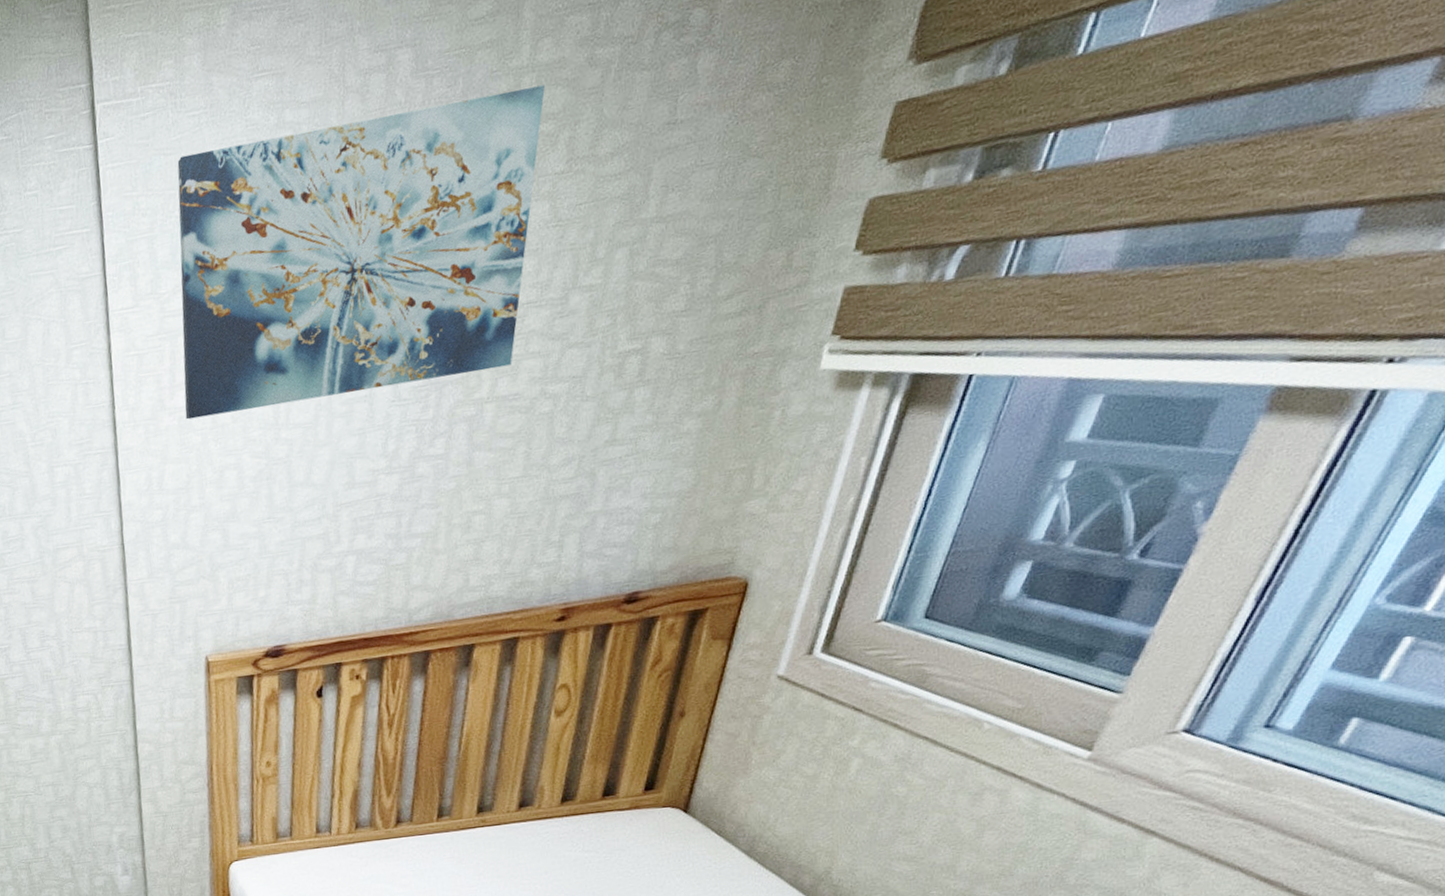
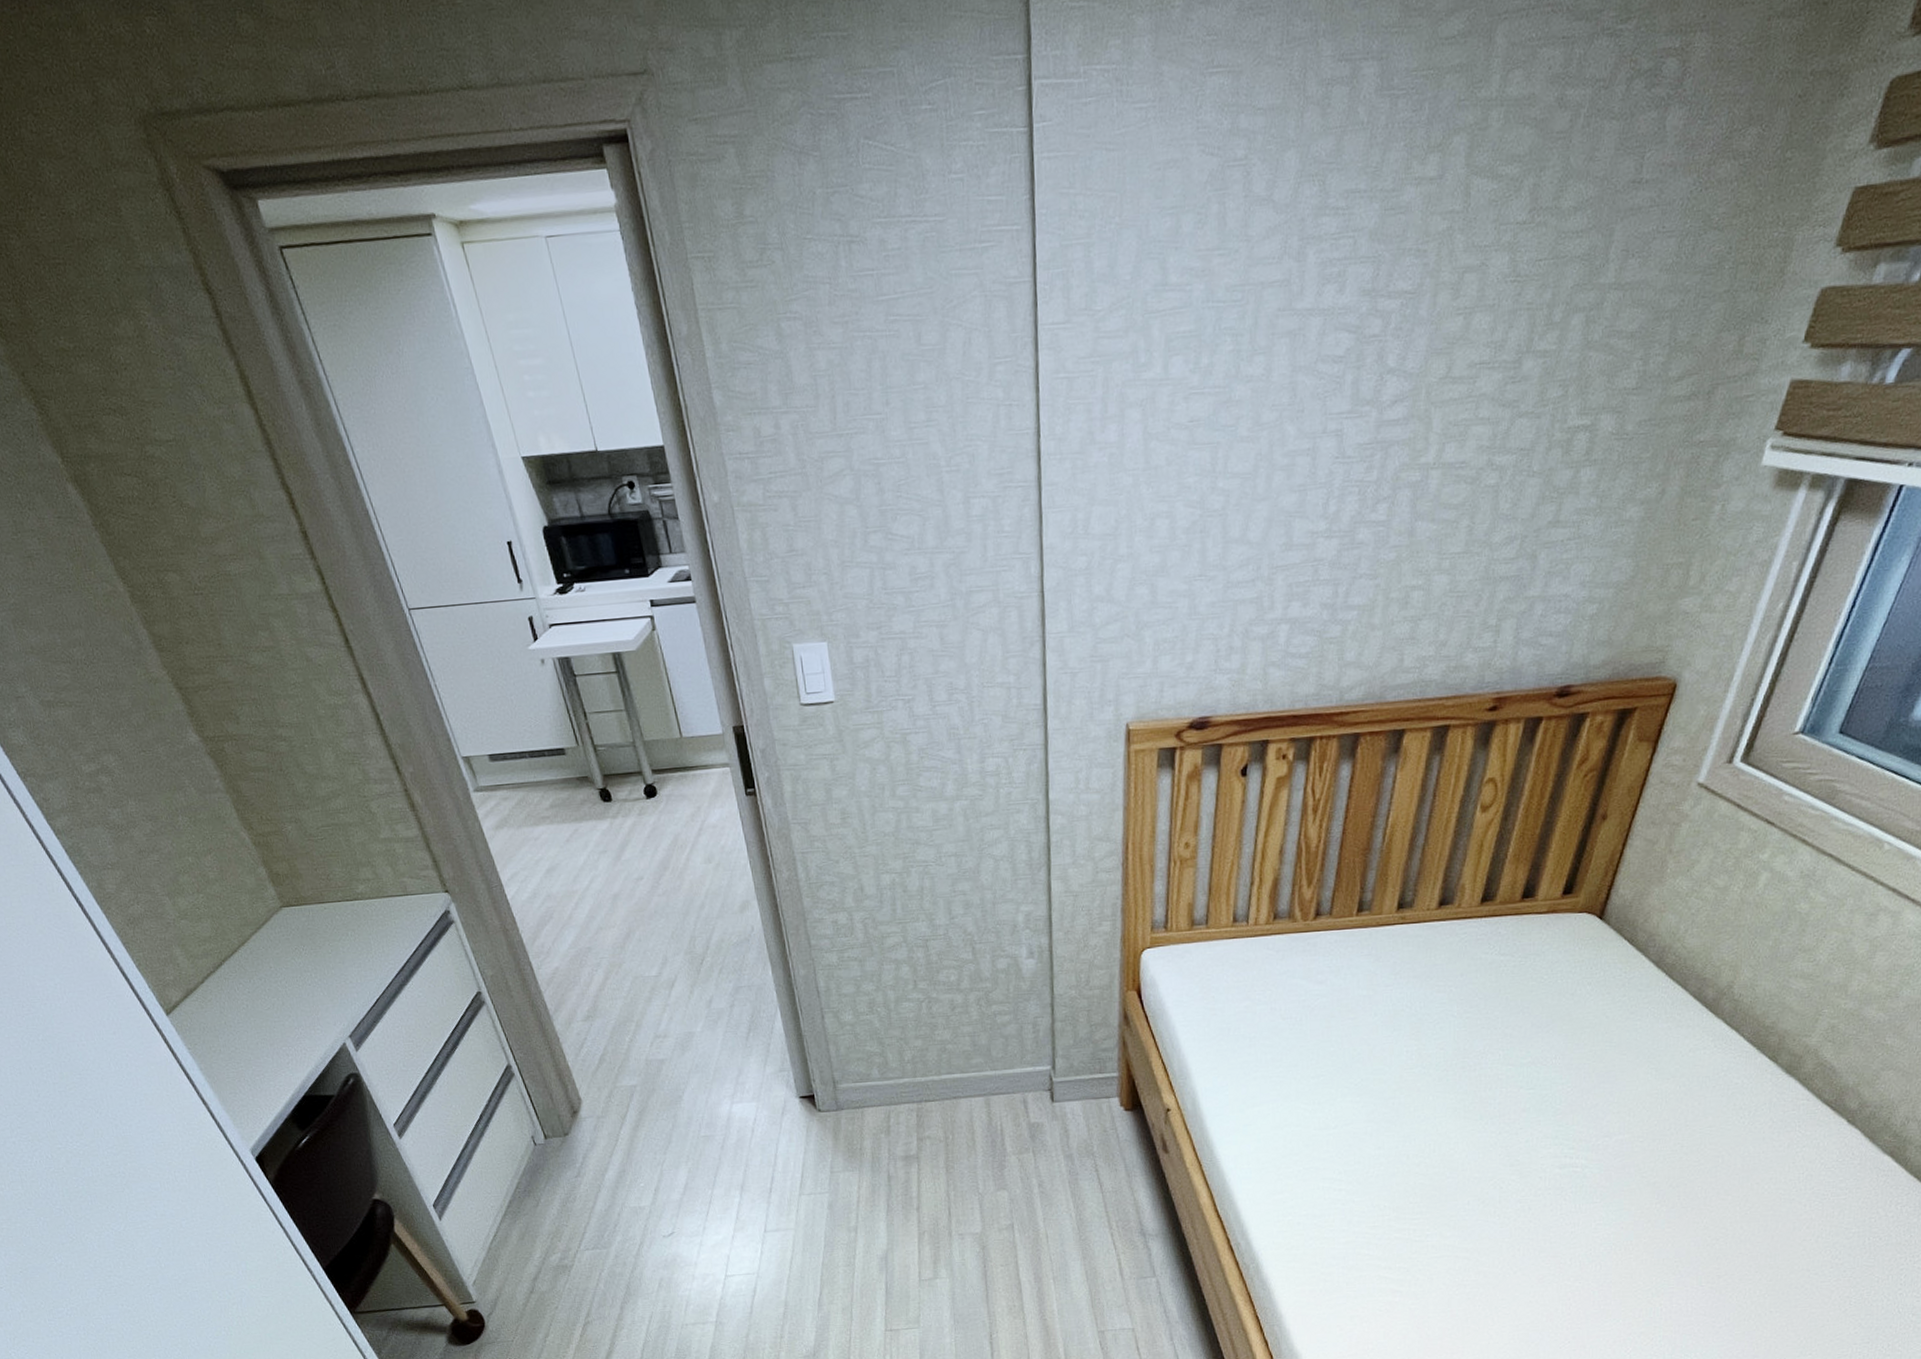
wall art: present [177,85,545,420] -> none [1116,122,1512,458]

